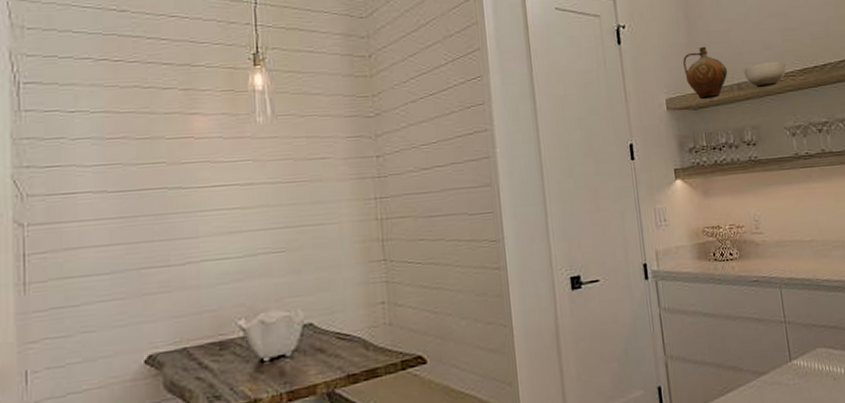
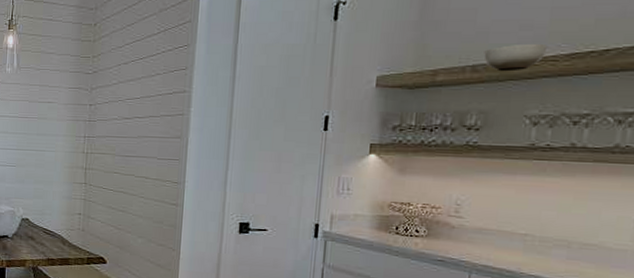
ceramic jug: present [683,46,728,100] -> none [406,24,463,80]

